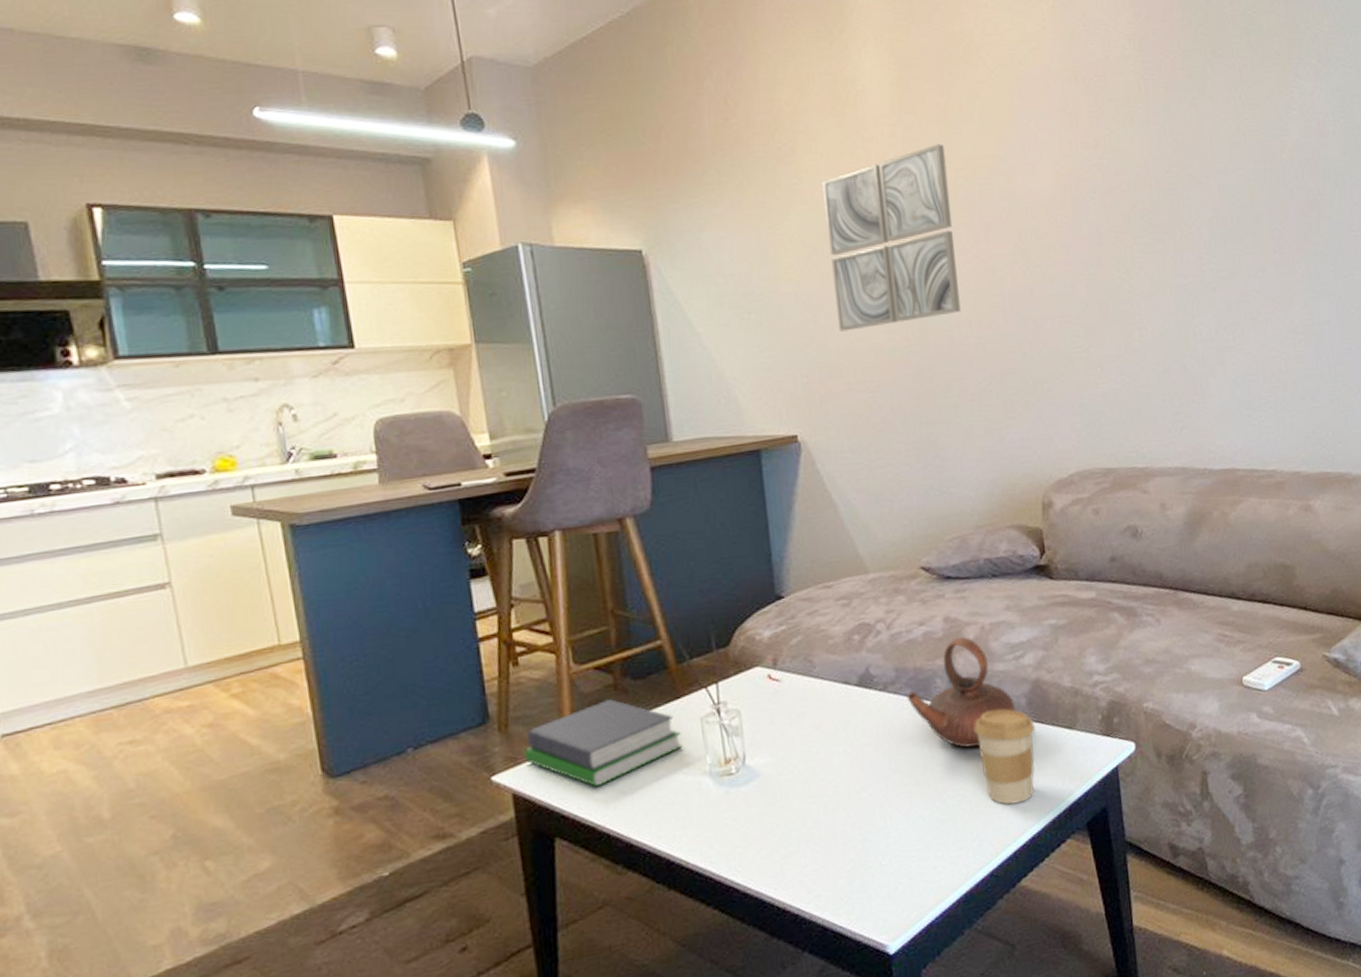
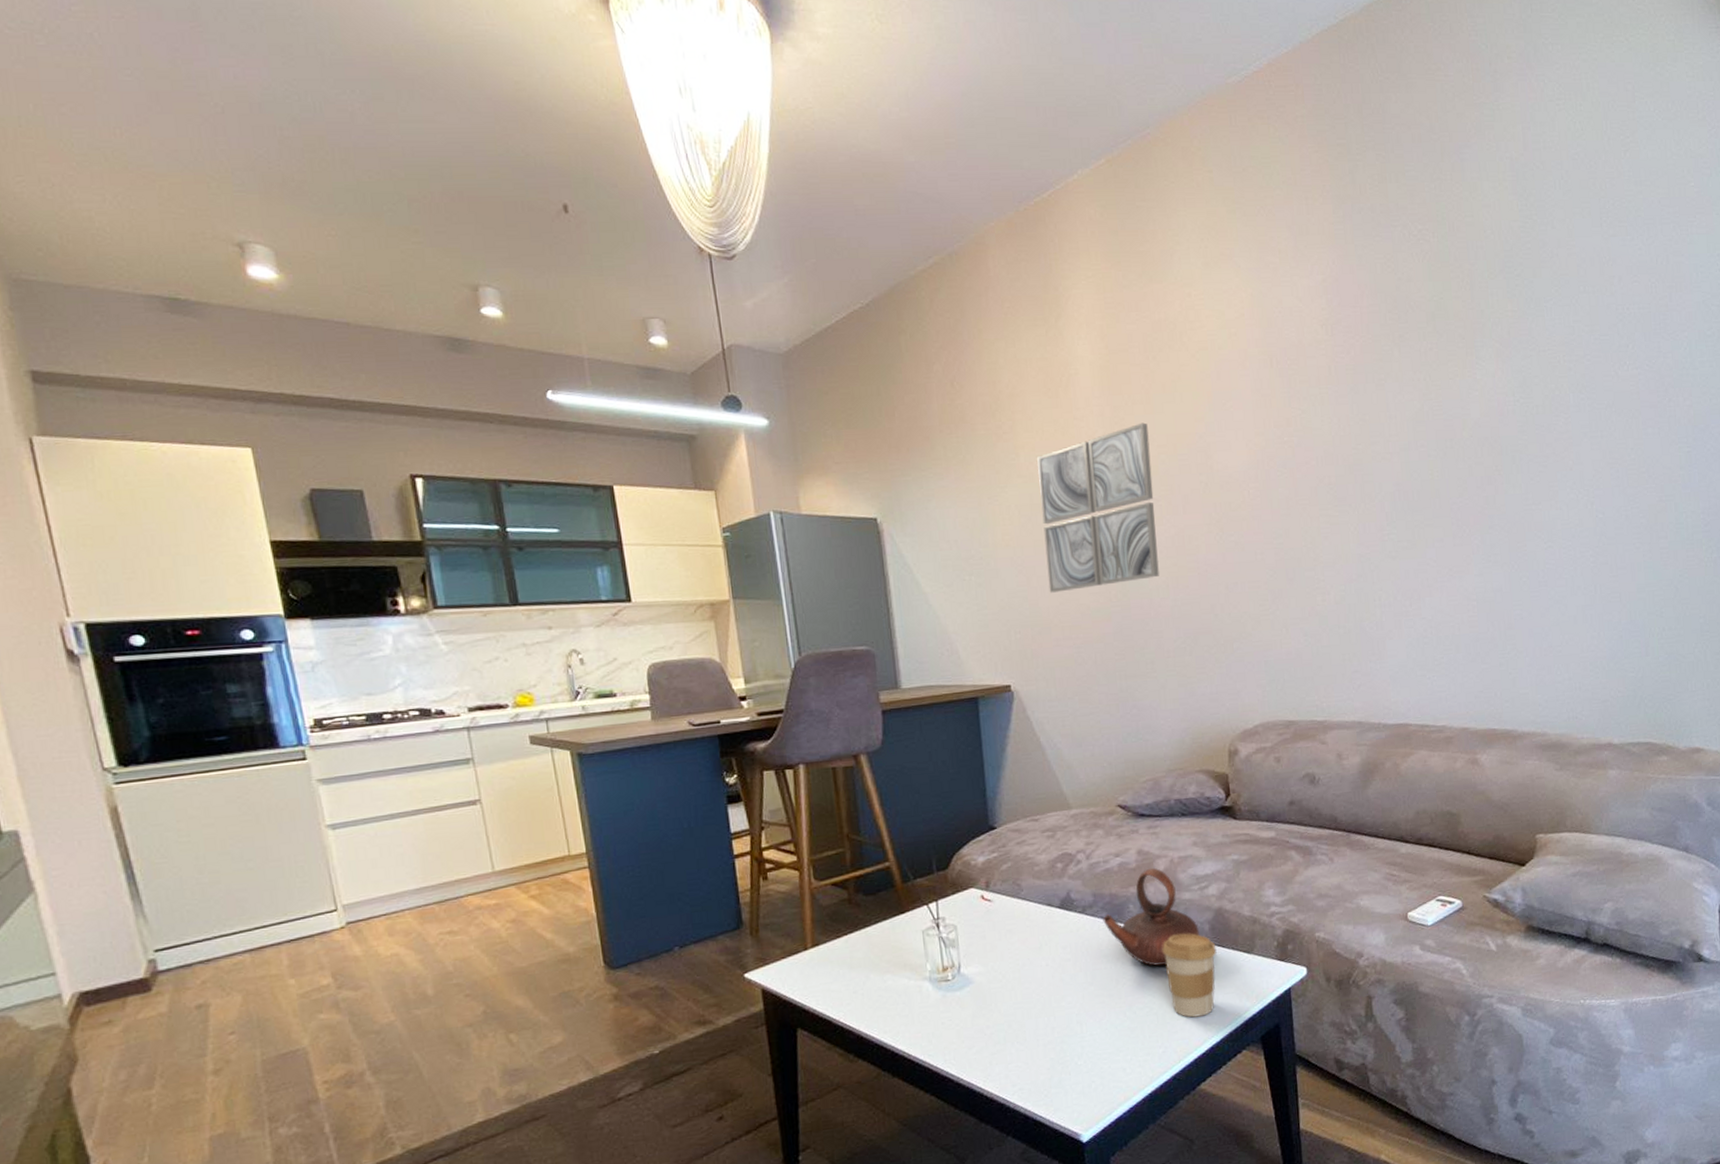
book: present [523,699,683,788] -> none [771,912,907,987]

